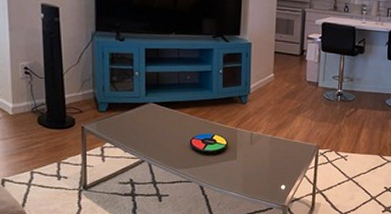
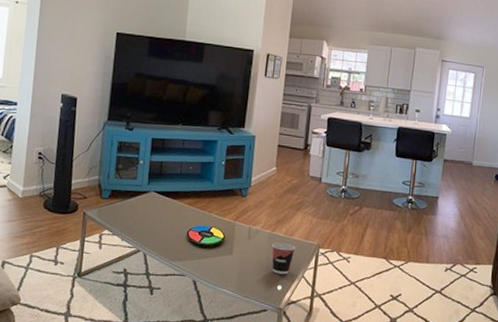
cup: none [274,146,297,175] -> present [271,242,296,275]

